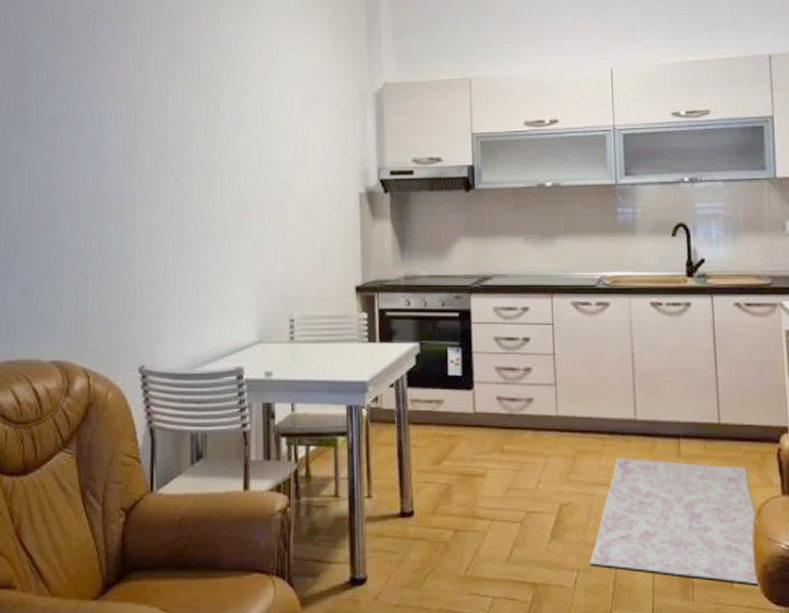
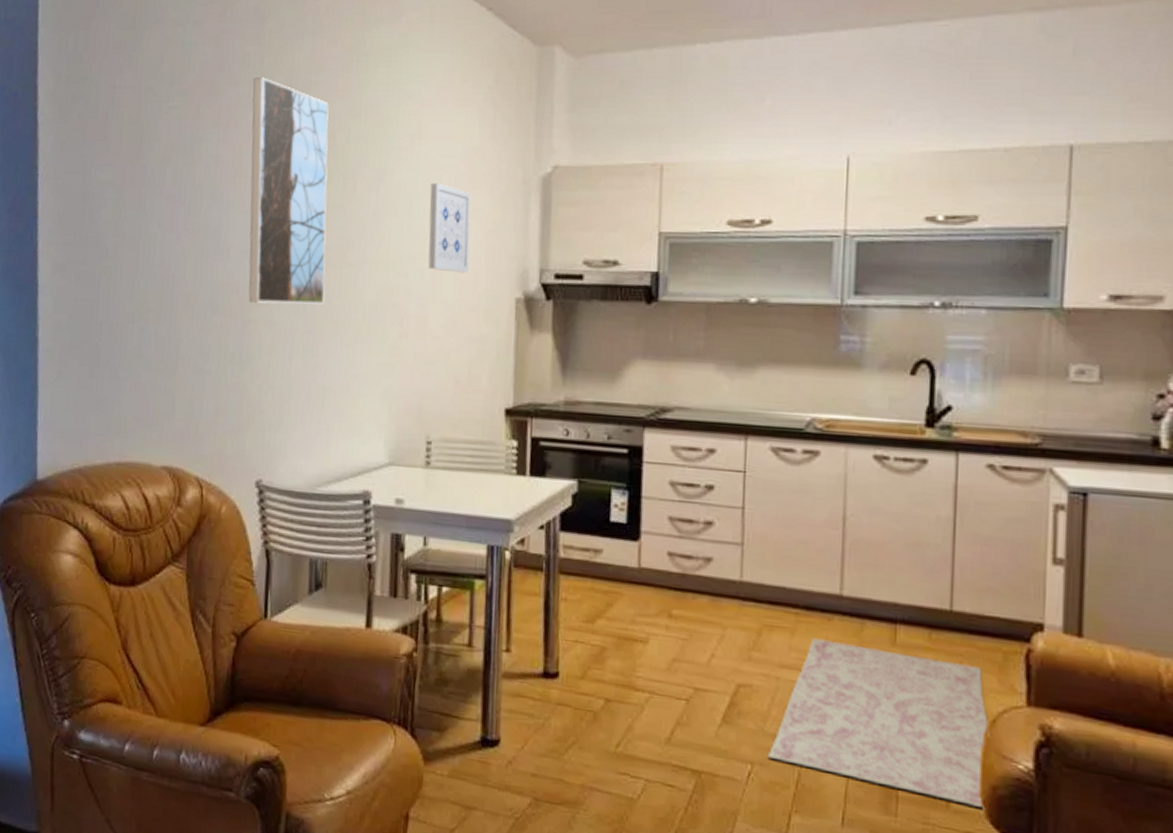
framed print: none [125,16,196,209] -> present [248,77,329,305]
wall art: none [282,100,319,174] -> present [428,182,471,273]

